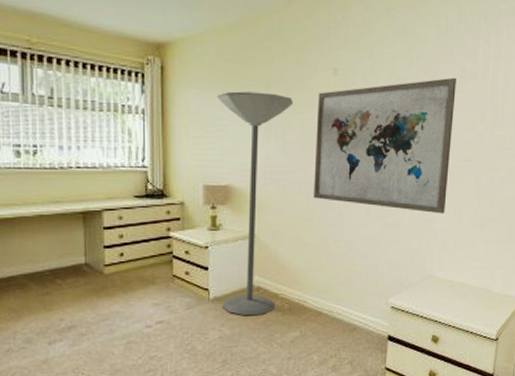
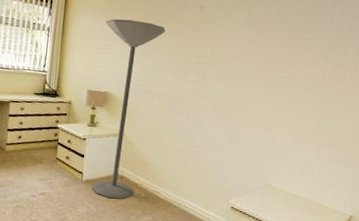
wall art: present [313,77,456,214] -> none [173,20,305,134]

